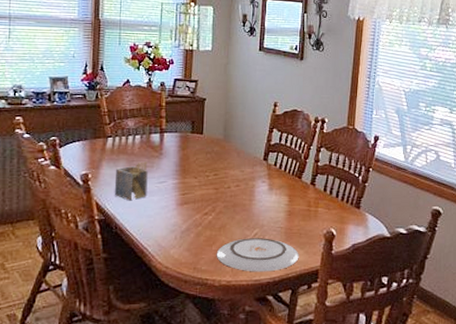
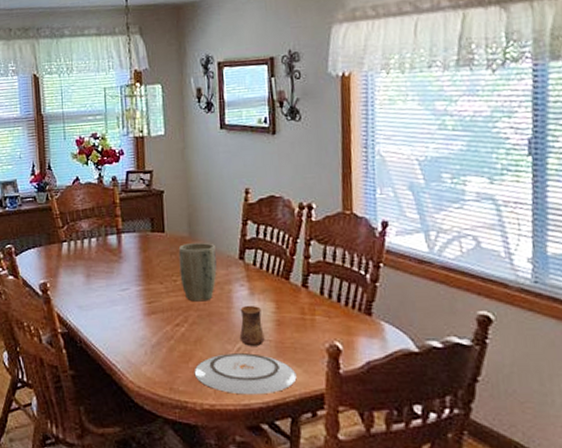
napkin holder: present [114,161,148,201] -> none [73,267,110,312]
plant pot: none [212,144,245,194] -> present [178,242,217,302]
cup: none [257,198,277,232] -> present [239,305,265,346]

